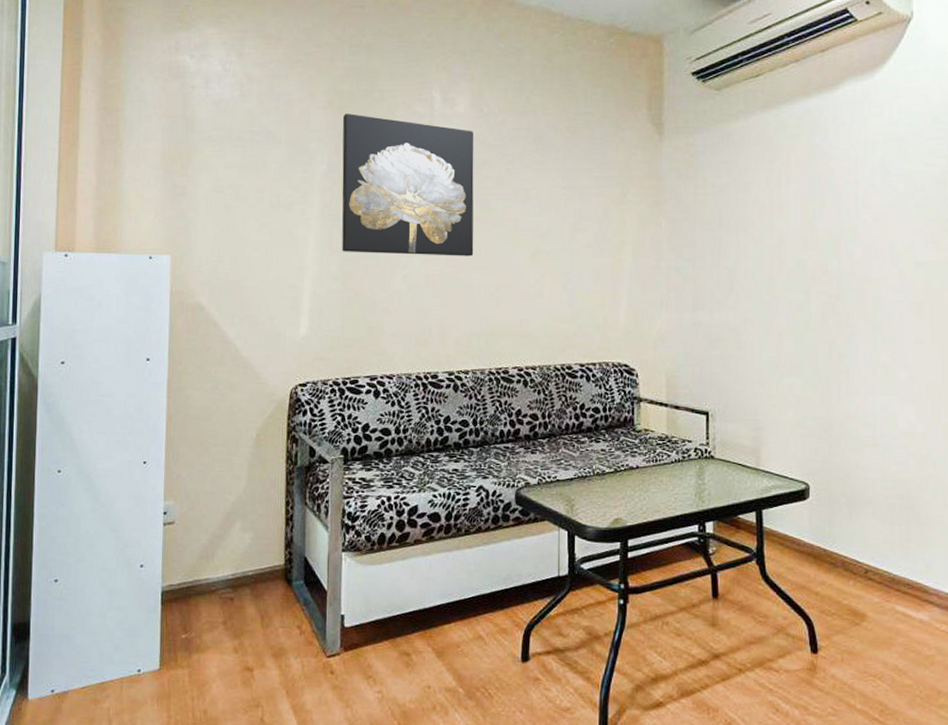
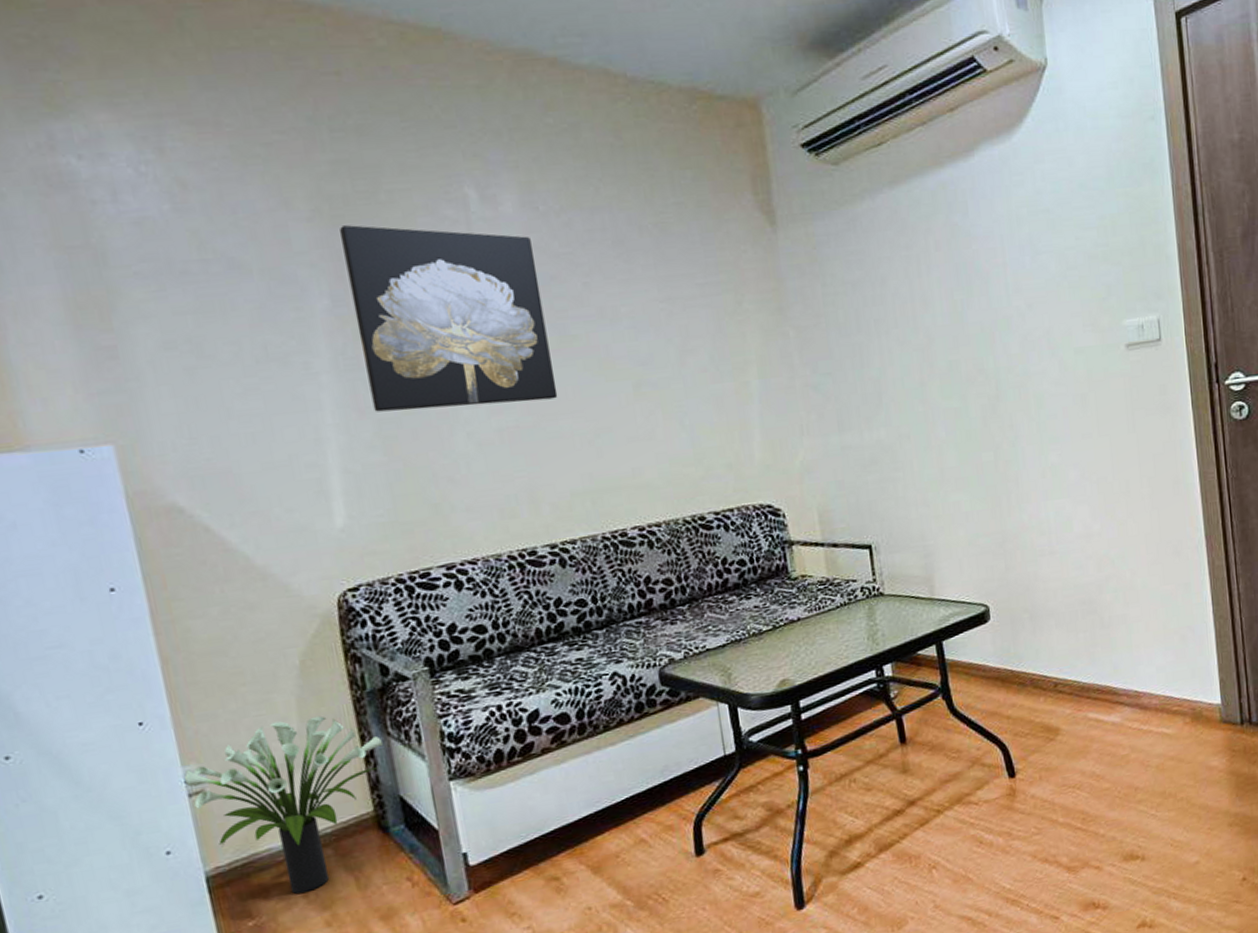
potted plant: none [163,479,301,621] -> present [183,715,384,894]

